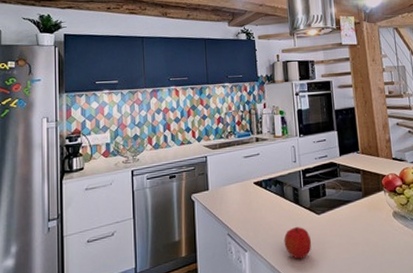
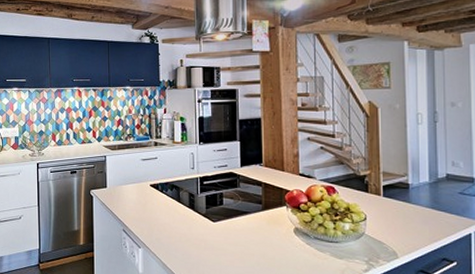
fruit: present [284,226,312,259] -> none [177,230,205,262]

